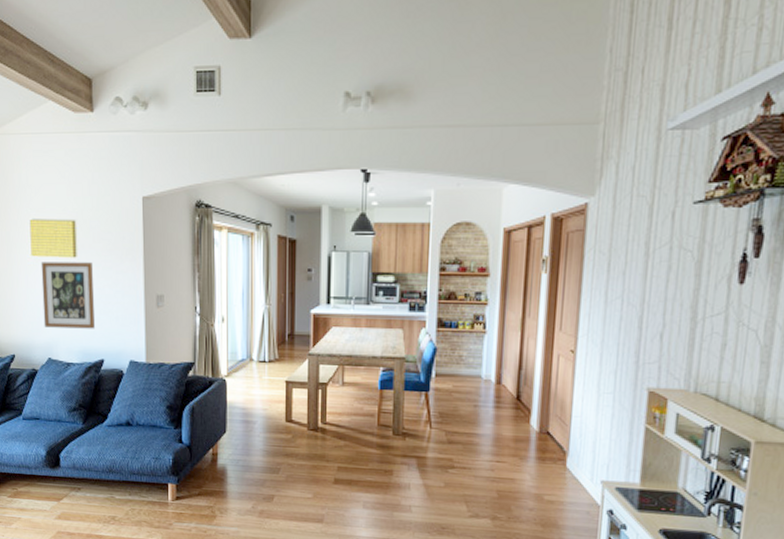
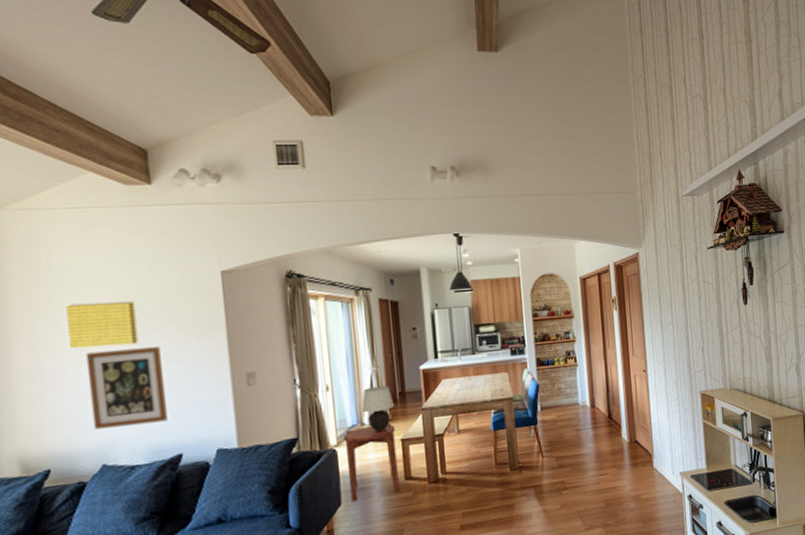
side table: none [234,362,281,432] -> present [344,423,400,502]
table lamp: none [252,324,283,370] -> present [362,385,395,432]

